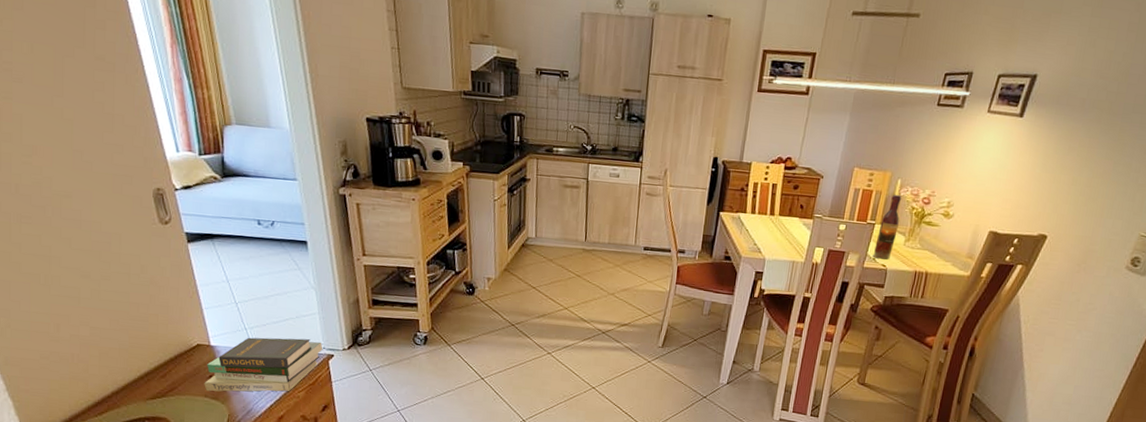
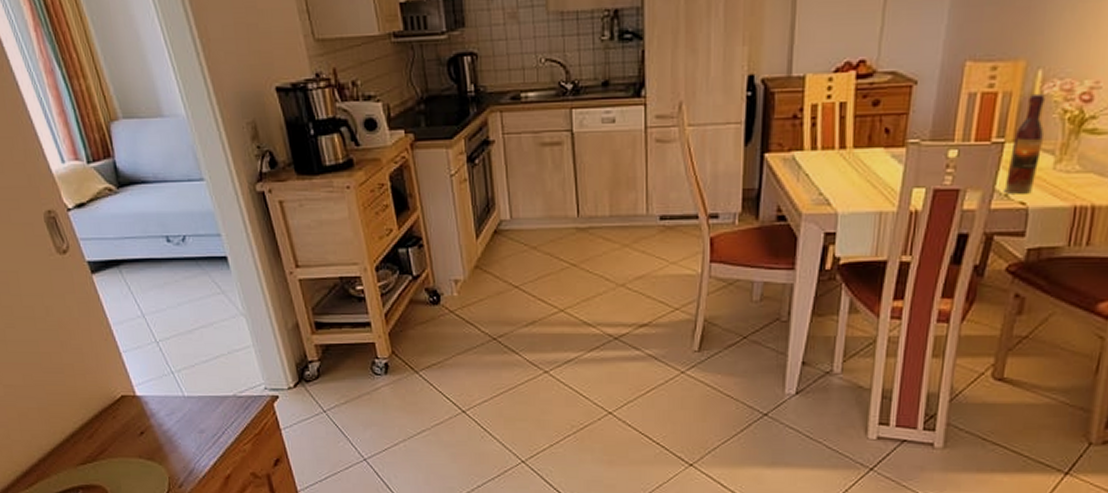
books: present [204,337,323,392] -> none [136,379,265,451]

